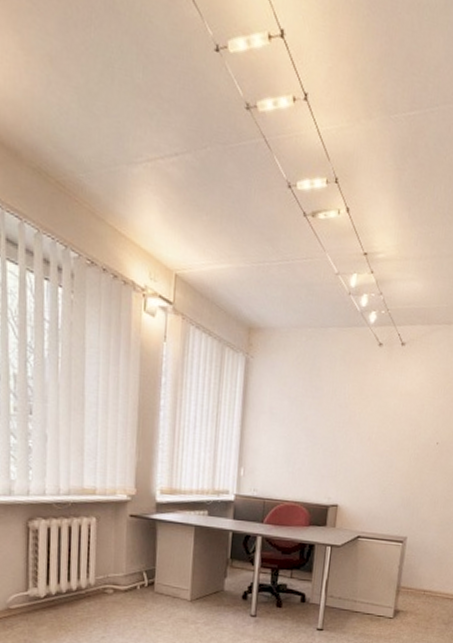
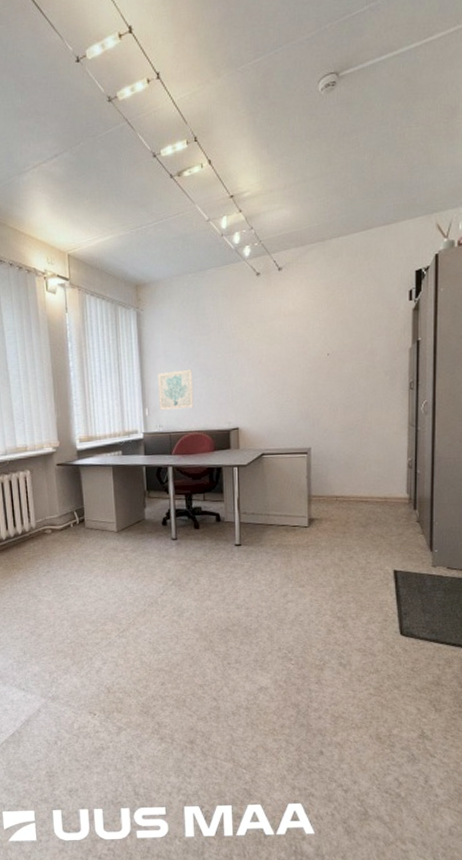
wall art: none [256,431,297,476] -> present [158,369,195,411]

